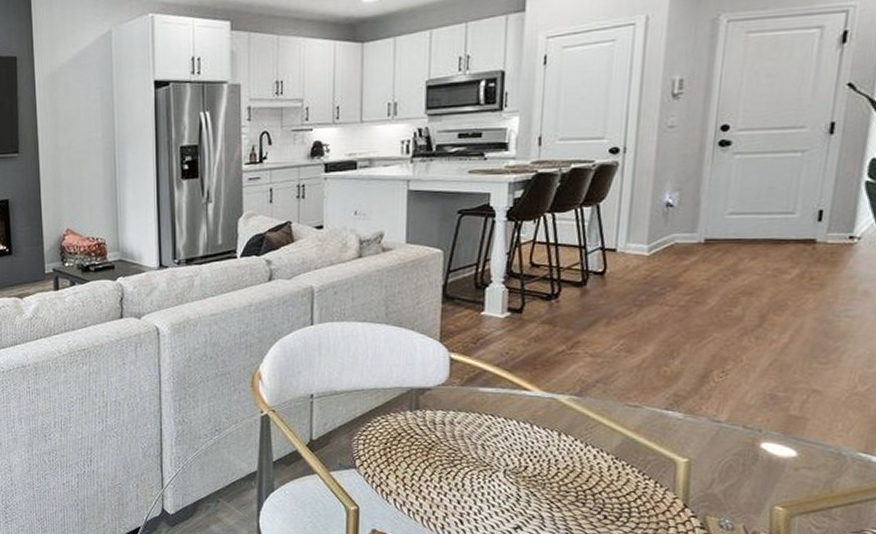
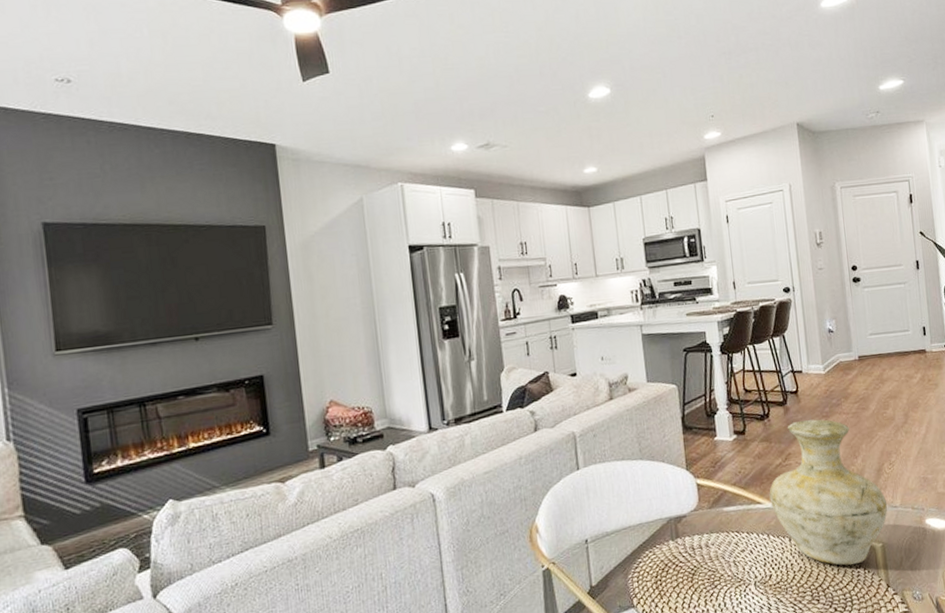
vase: none [541,306,707,475] -> present [769,419,888,566]

